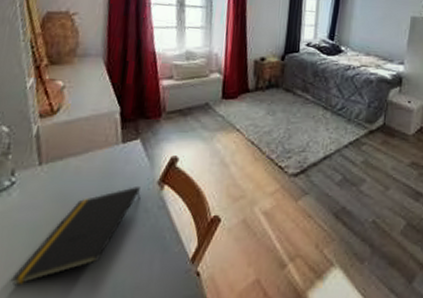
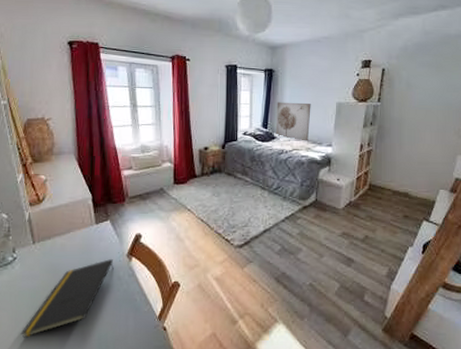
wall art: none [342,11,383,59] -> present [275,102,311,143]

